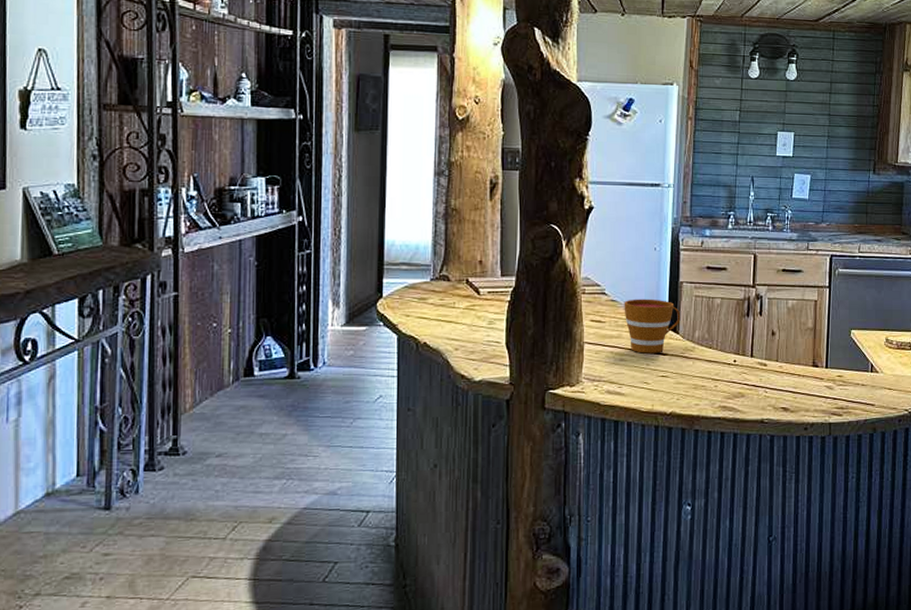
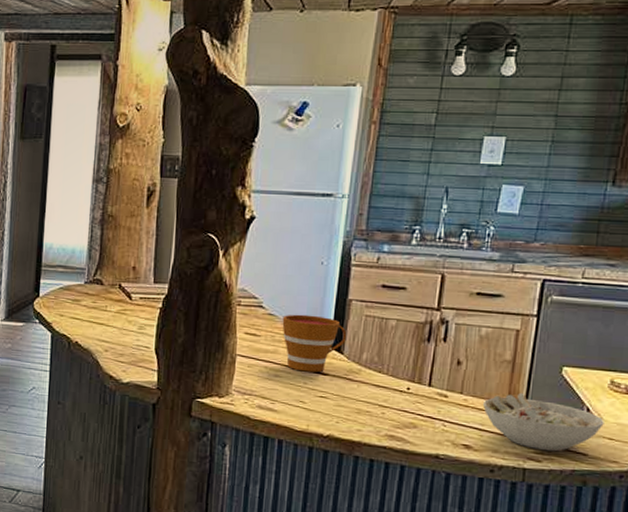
bowl: none [794,355,884,406] -> present [482,392,604,452]

